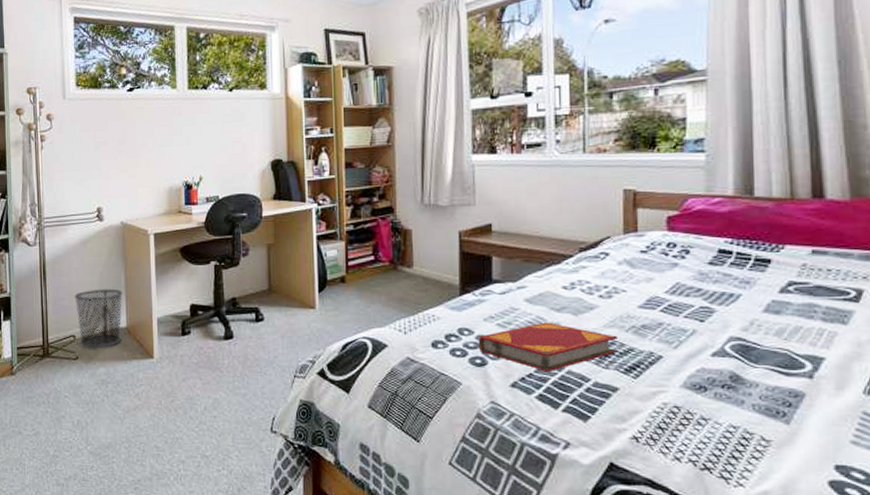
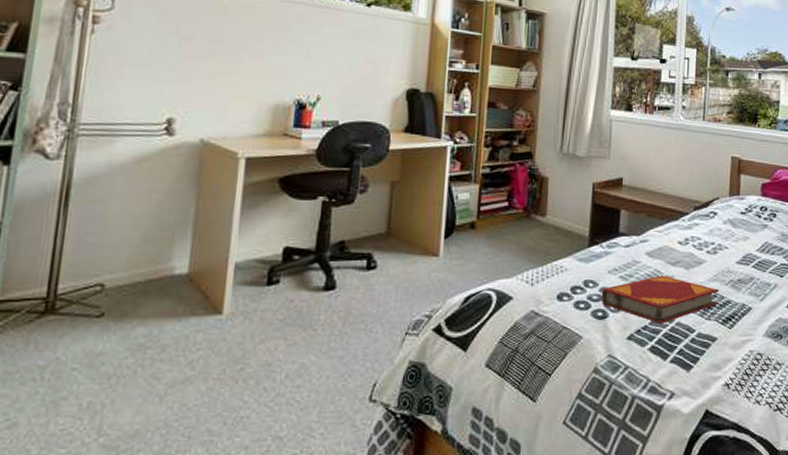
waste bin: present [74,289,123,349] -> none [110,222,189,303]

